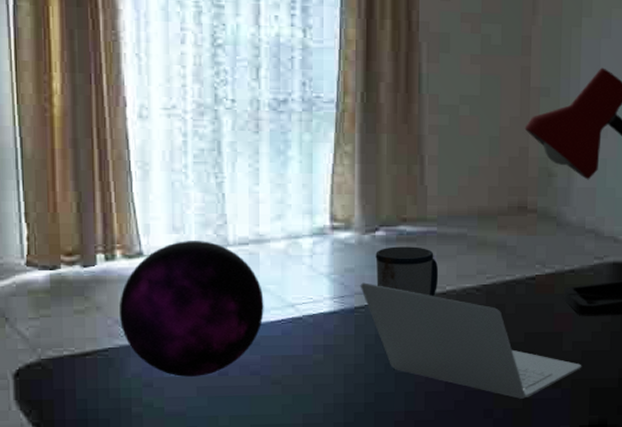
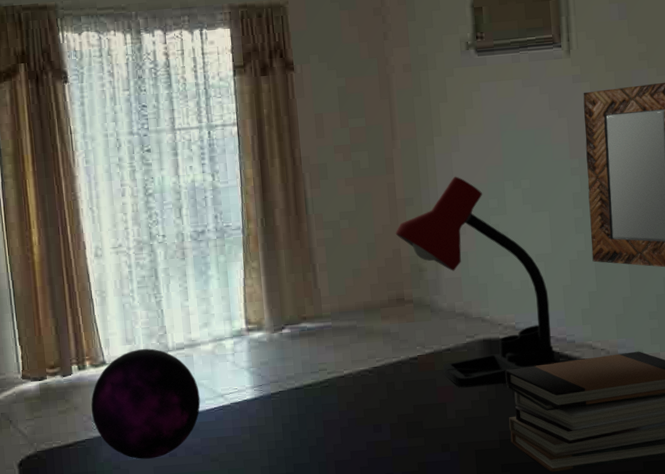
laptop: present [360,282,582,399] -> none [273,372,466,463]
mug: present [375,246,439,297] -> none [284,339,337,381]

